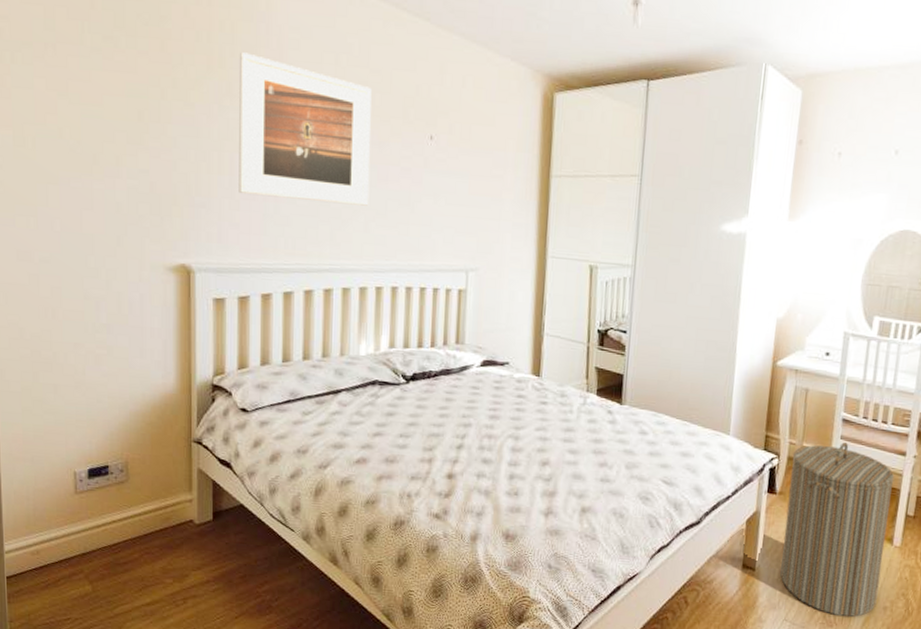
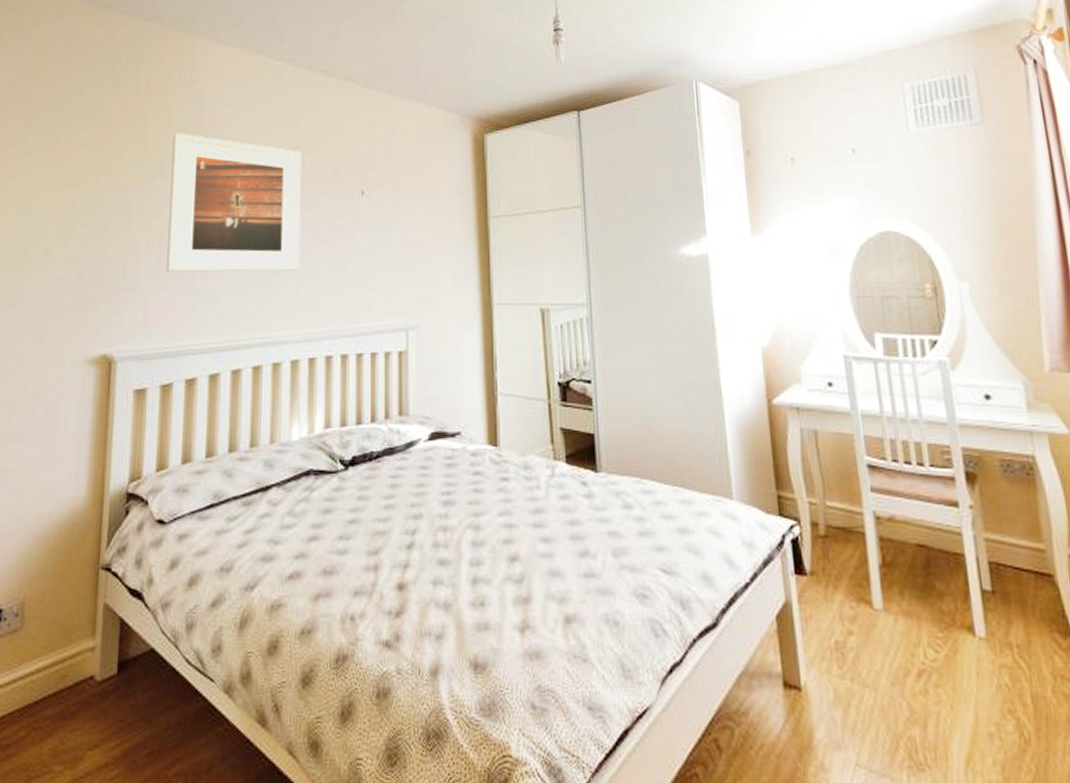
laundry hamper: present [780,442,895,617] -> none [816,496,977,754]

